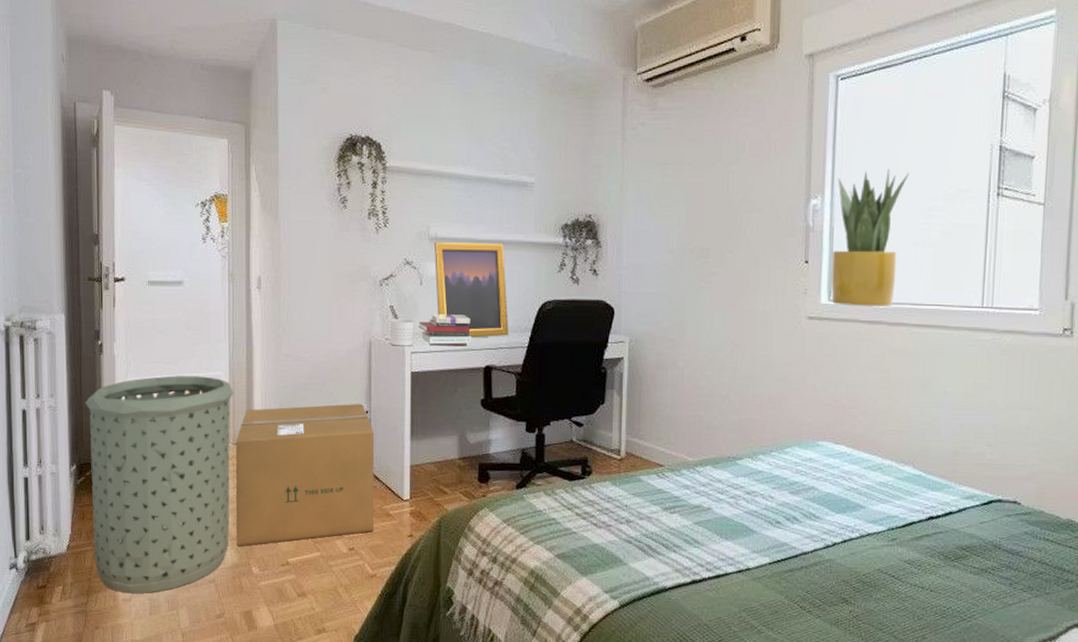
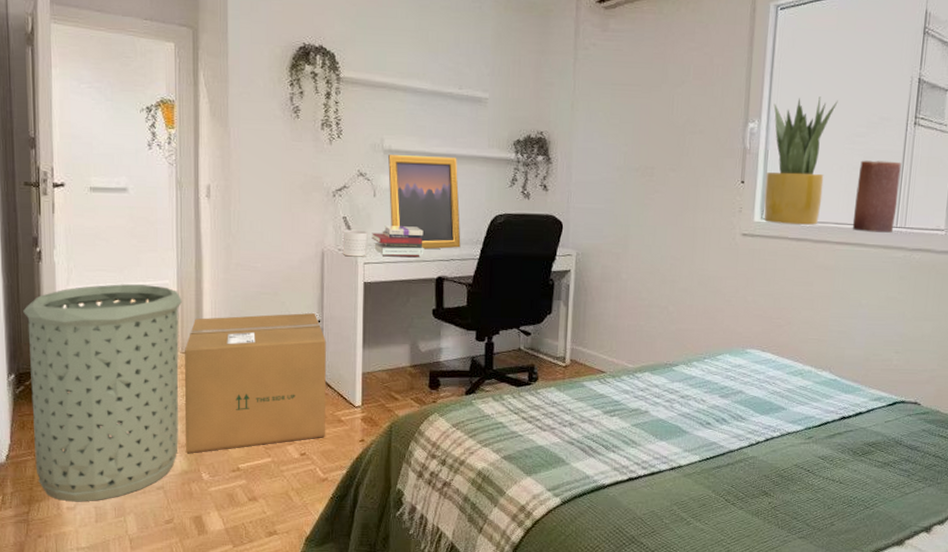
candle: none [931,235,985,313] -> present [852,160,902,233]

